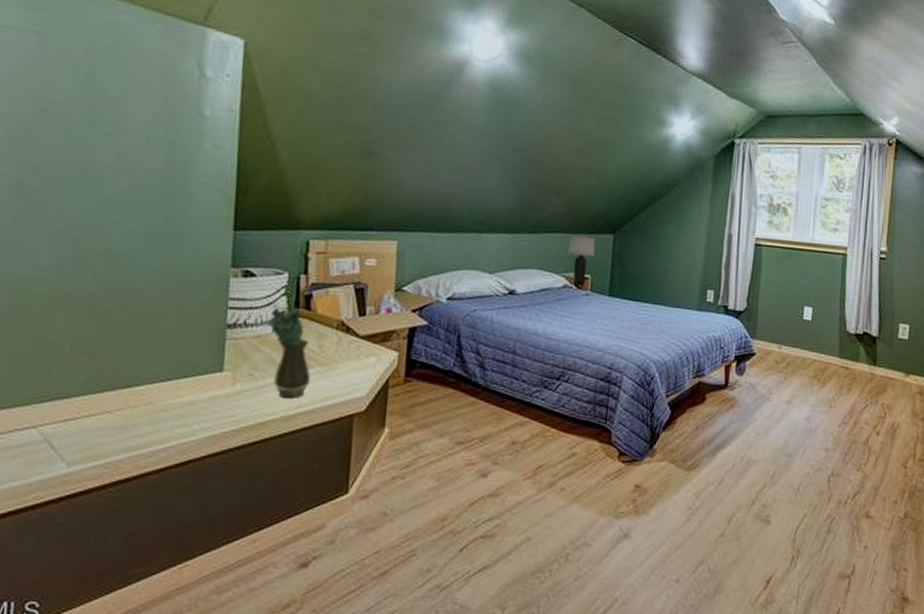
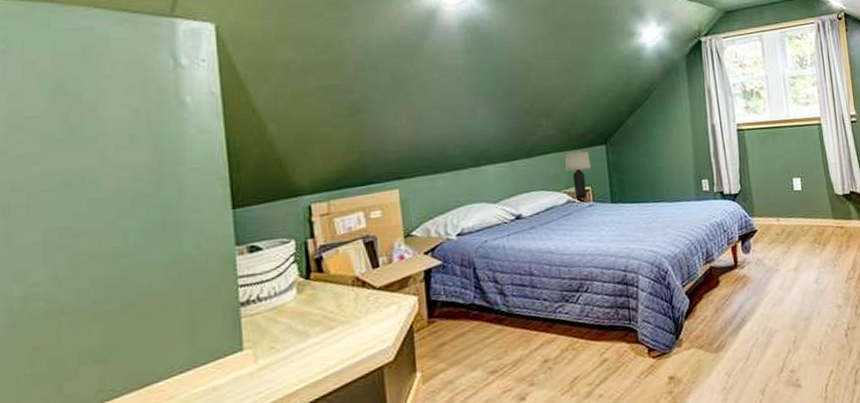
vase: present [267,304,311,399] -> none [281,270,334,365]

